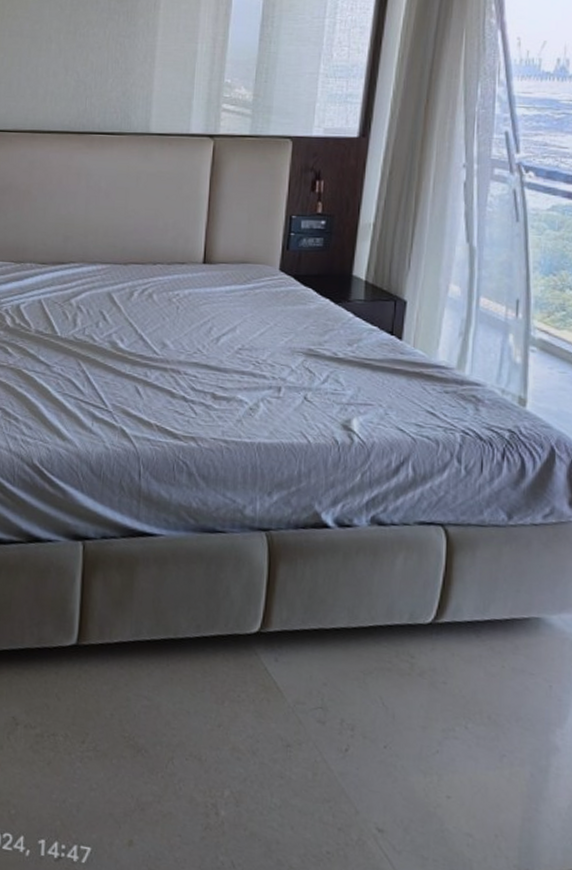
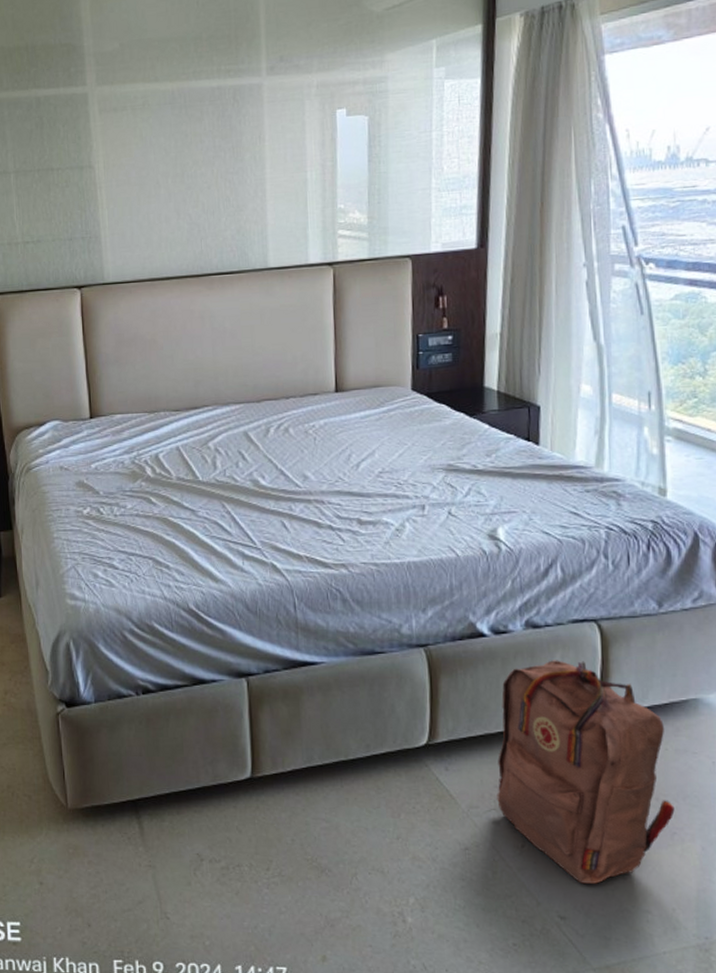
backpack: none [325,560,506,799] -> present [497,660,675,884]

